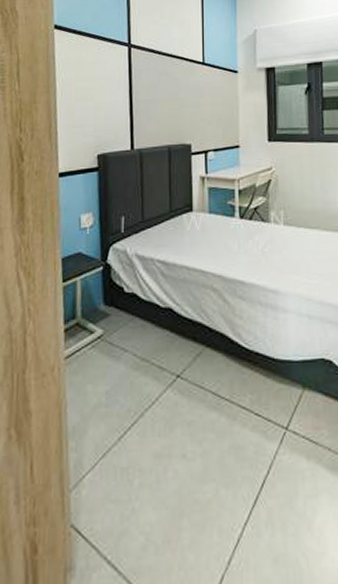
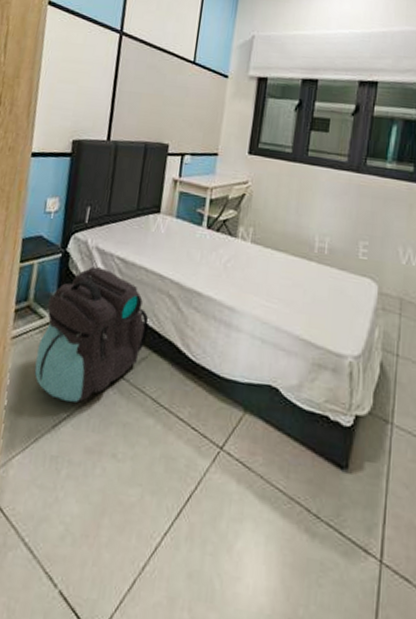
backpack: none [92,273,199,412] -> present [34,266,150,403]

